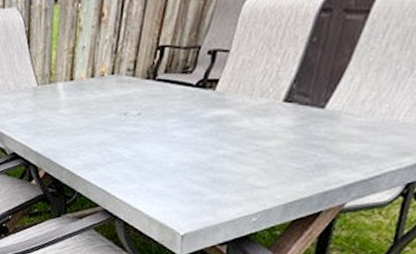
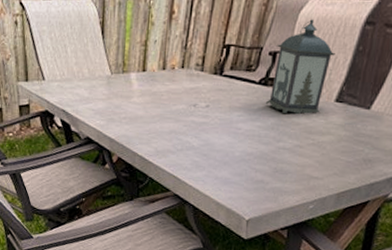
lantern: none [204,11,284,117] -> present [266,19,335,114]

